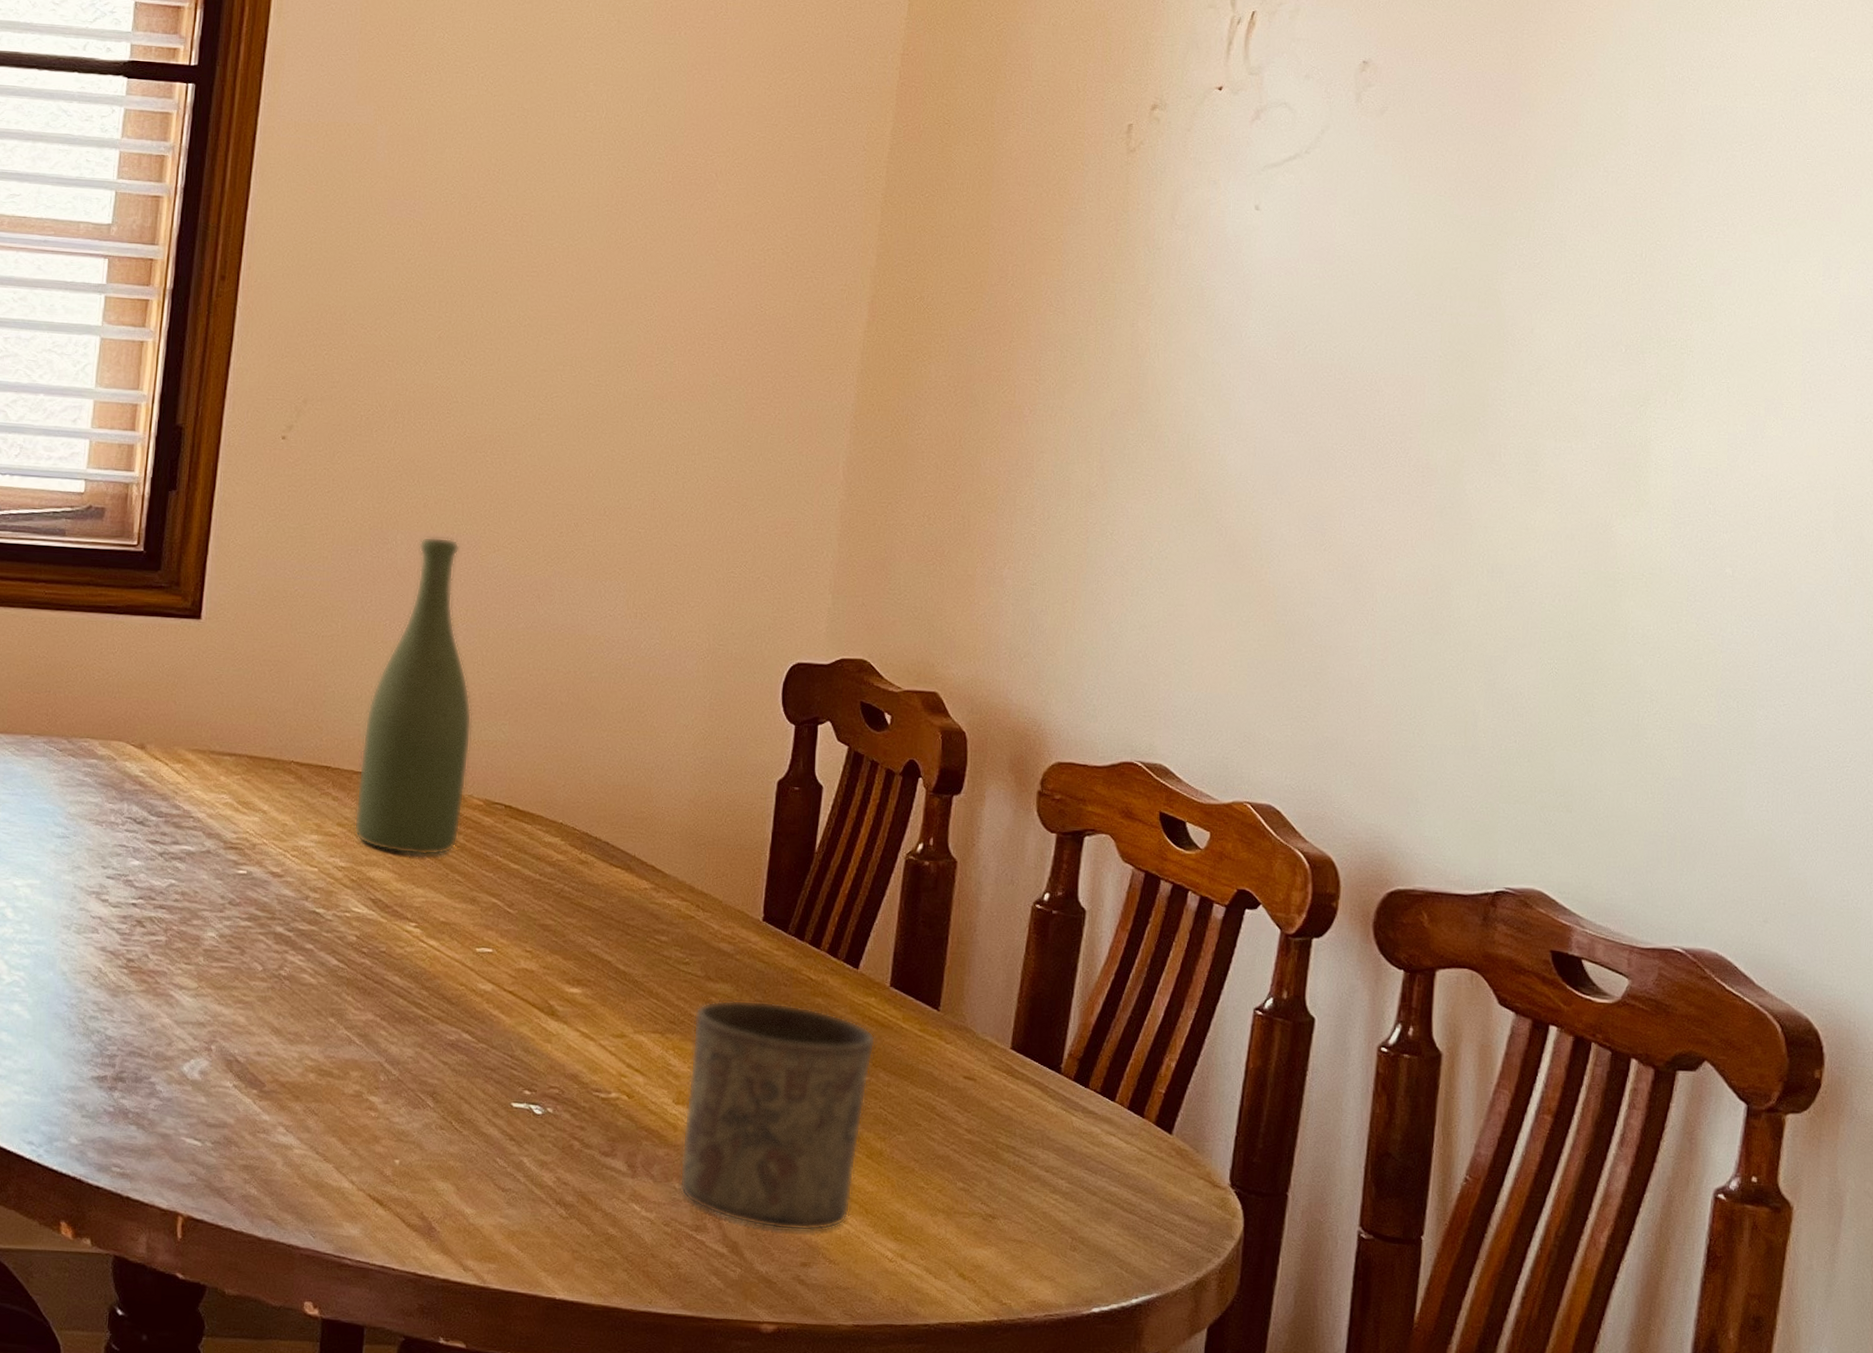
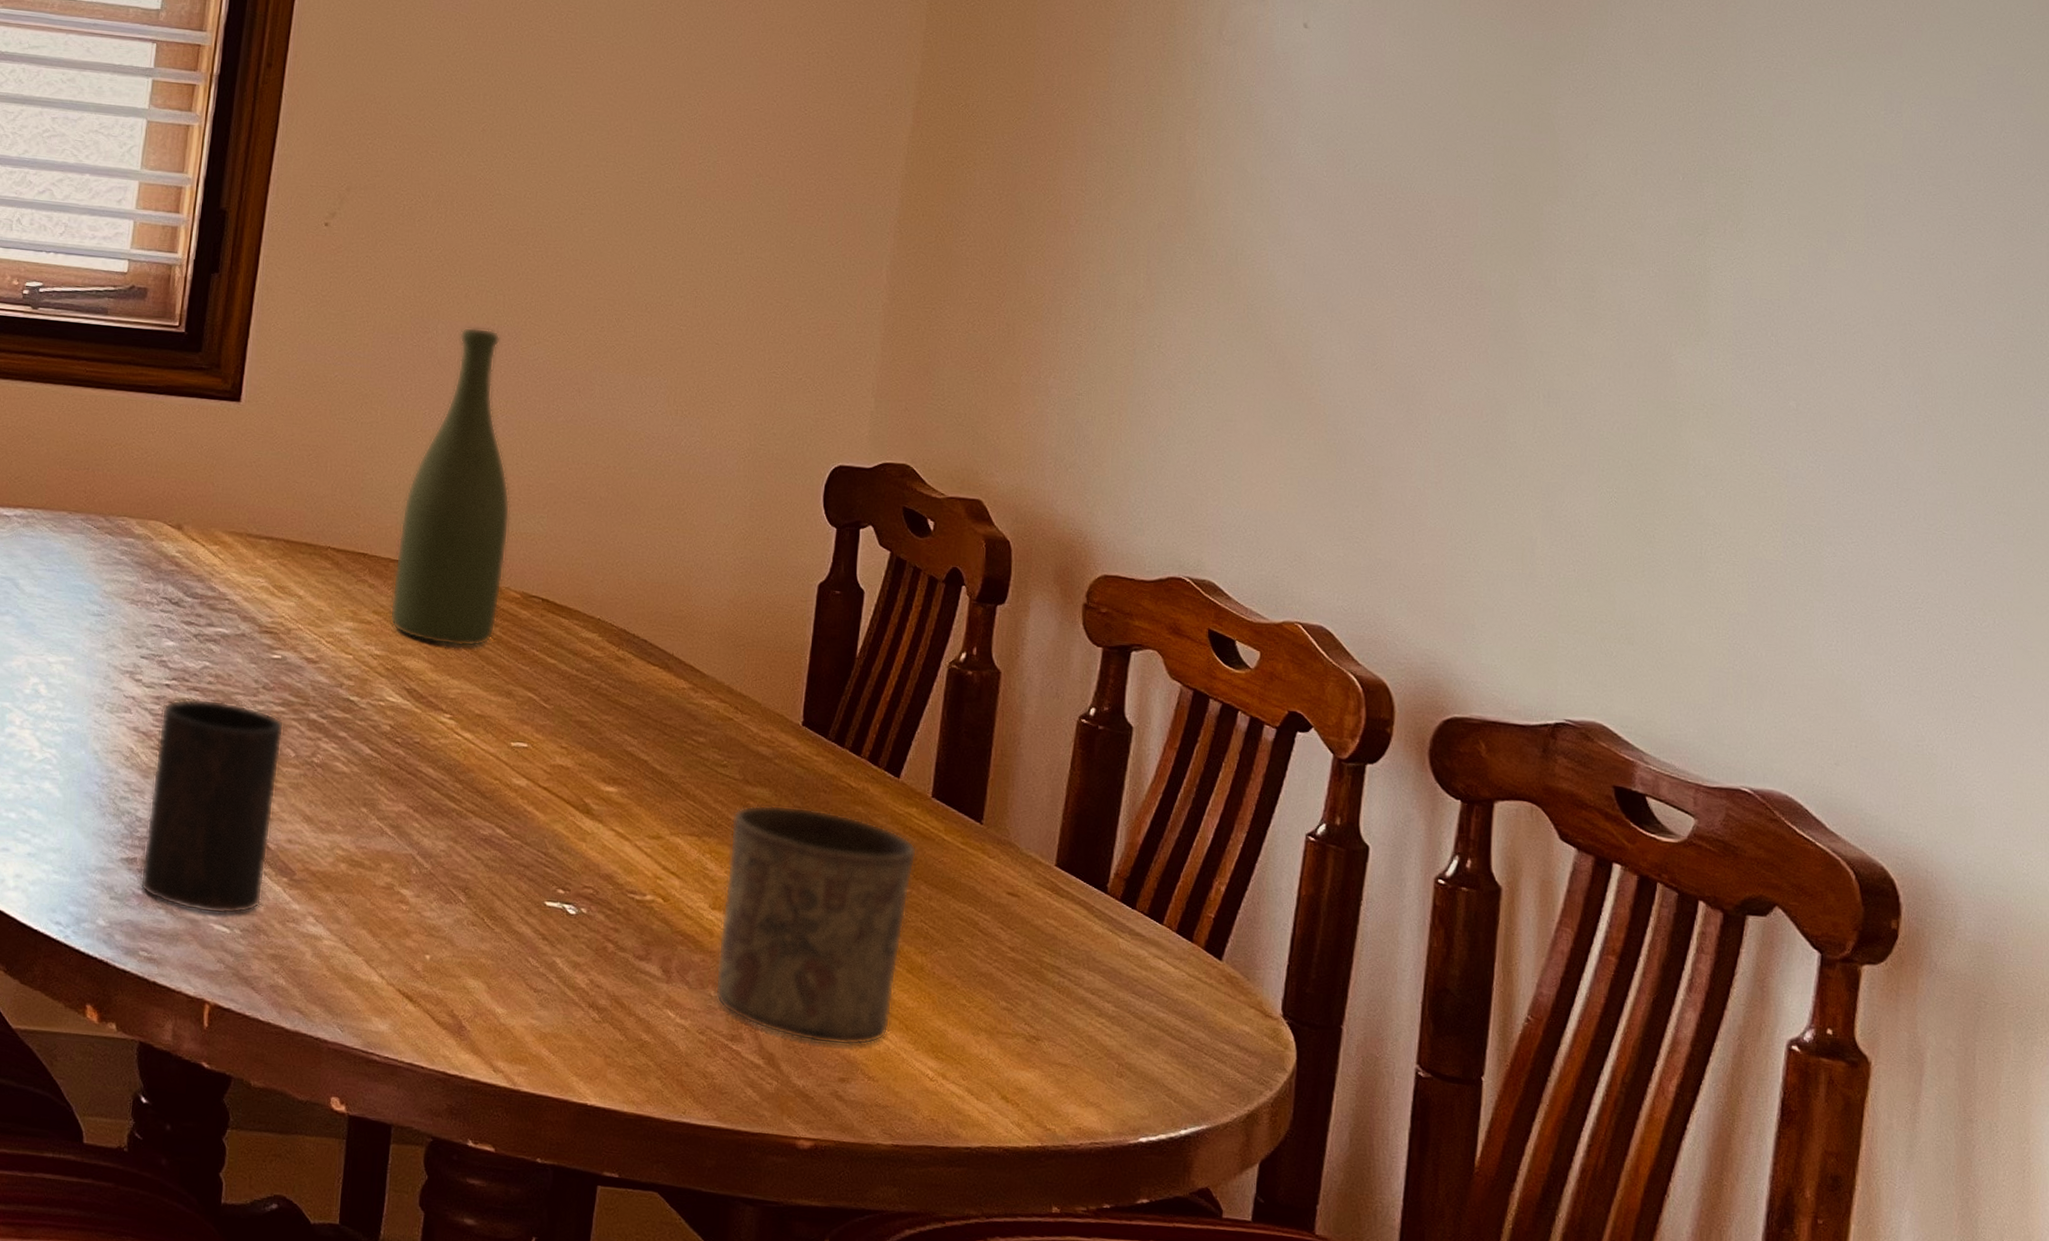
cup: none [111,916,251,1128] -> present [140,698,284,915]

